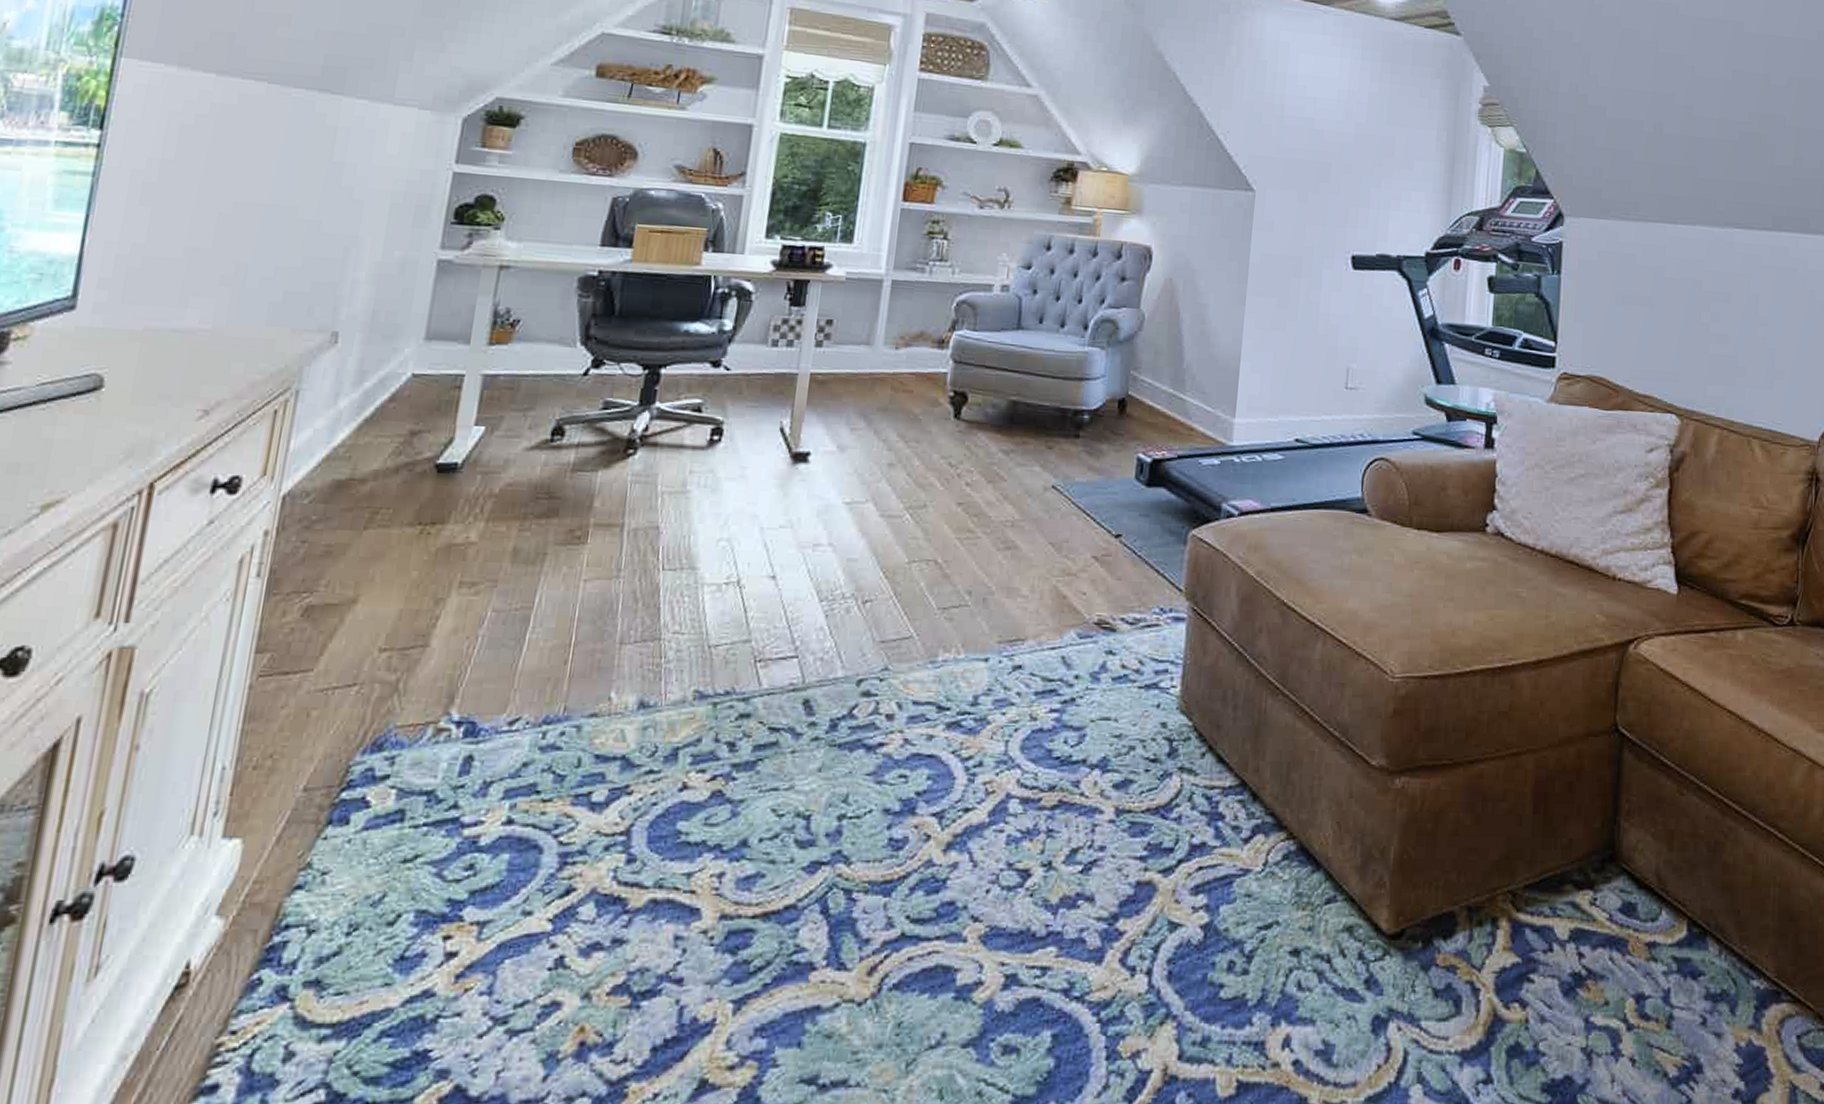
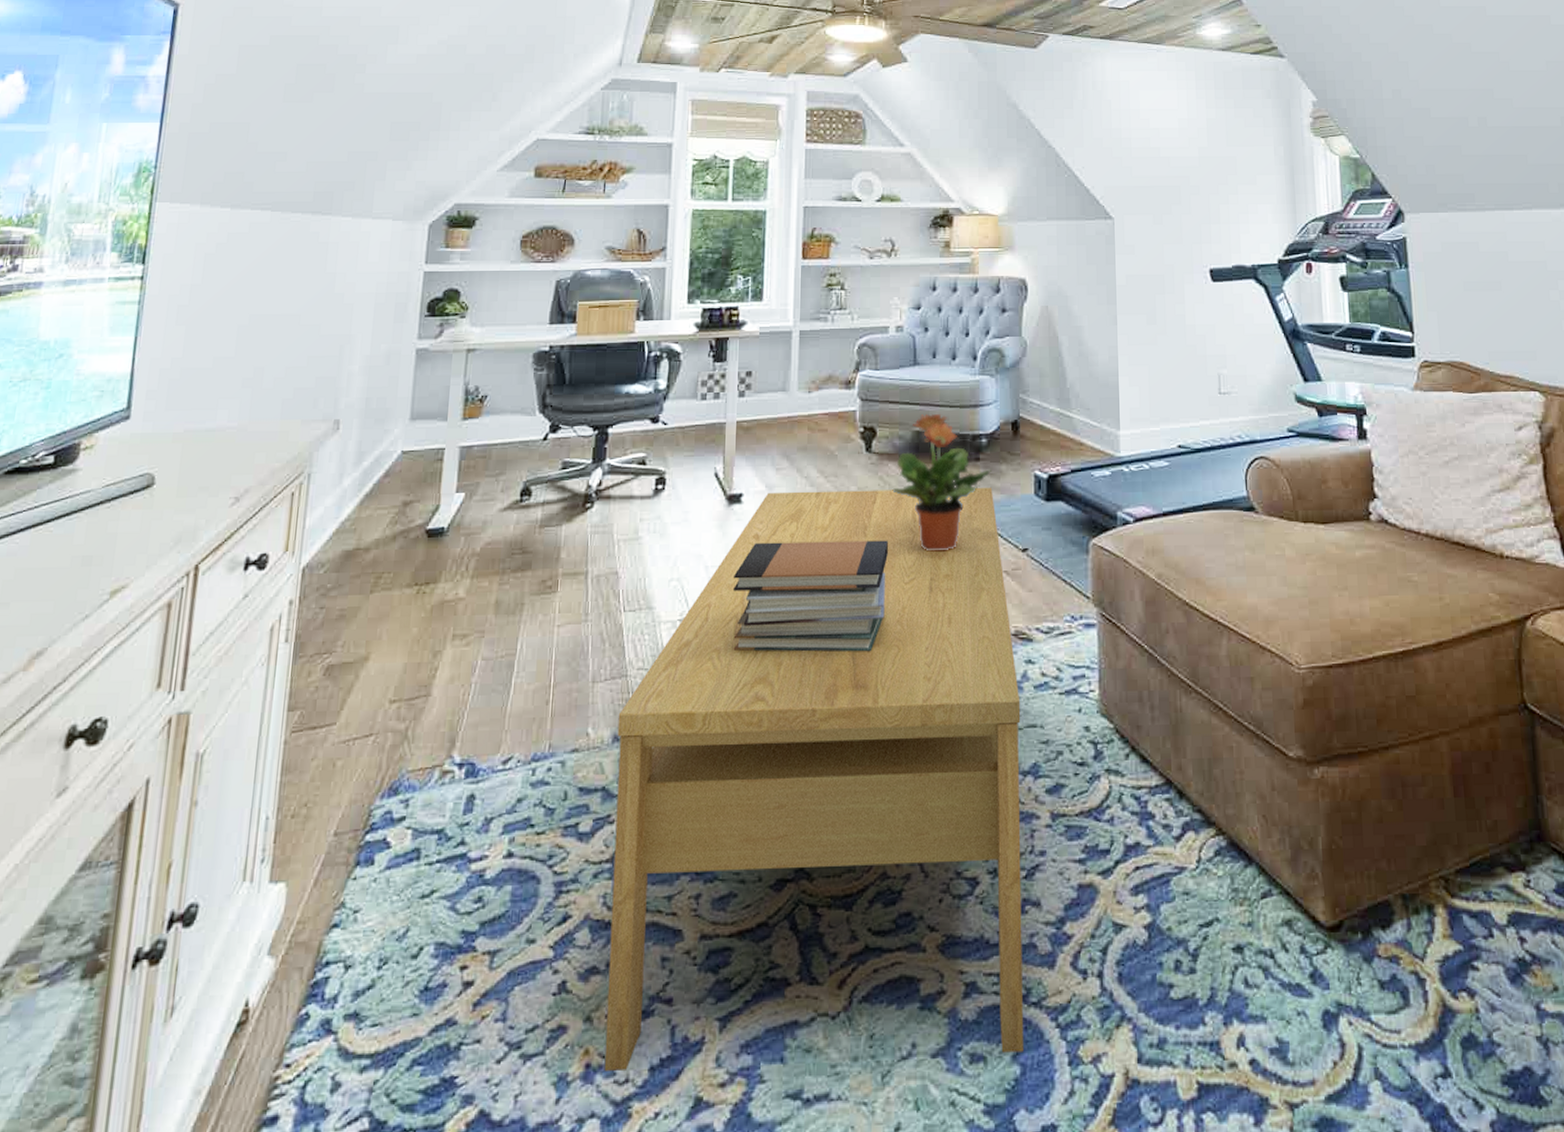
coffee table: none [600,453,1096,1050] -> present [604,487,1023,1071]
book stack: none [784,506,969,631] -> present [733,540,888,652]
potted plant: none [979,383,1091,530] -> present [892,413,991,552]

